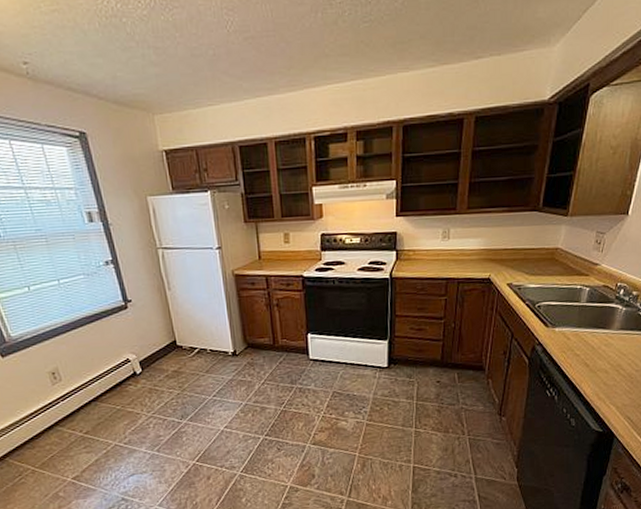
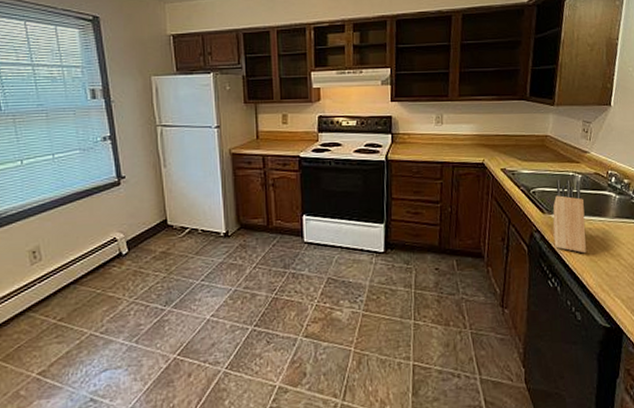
knife block: none [555,293,589,365] -> present [553,179,586,254]

